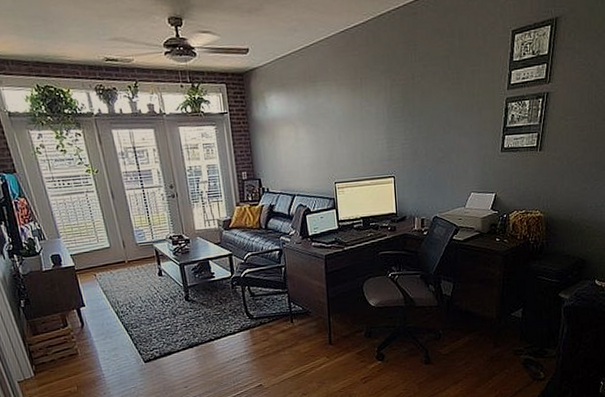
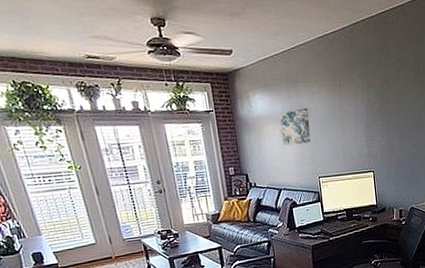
wall art: none [294,108,328,149] -> present [278,108,311,146]

